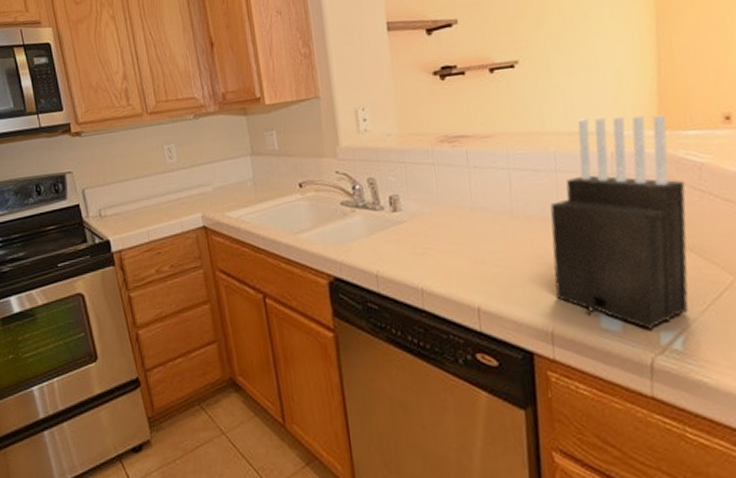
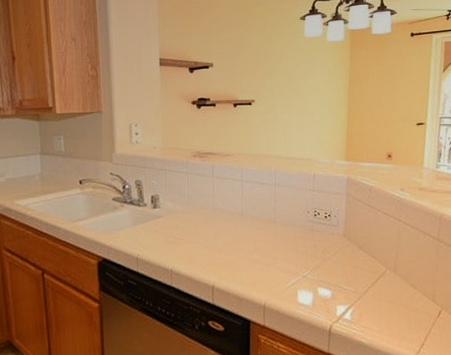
knife block: present [550,114,689,329] -> none [268,148,360,304]

